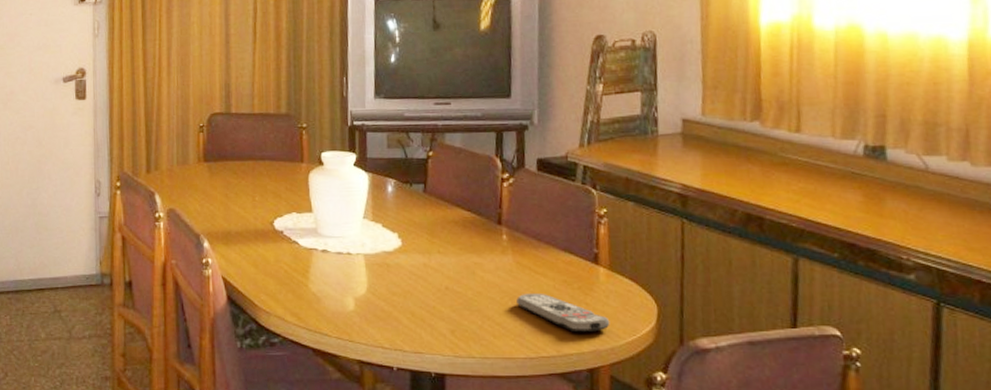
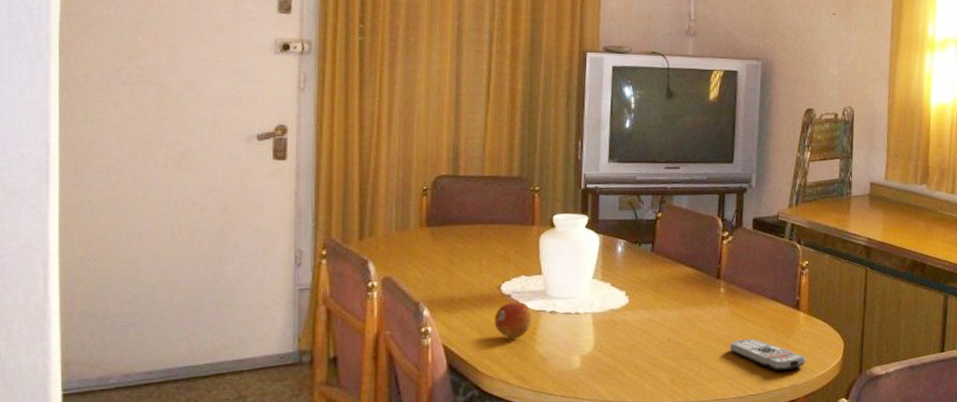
fruit: none [268,238,306,276] -> present [494,302,533,339]

